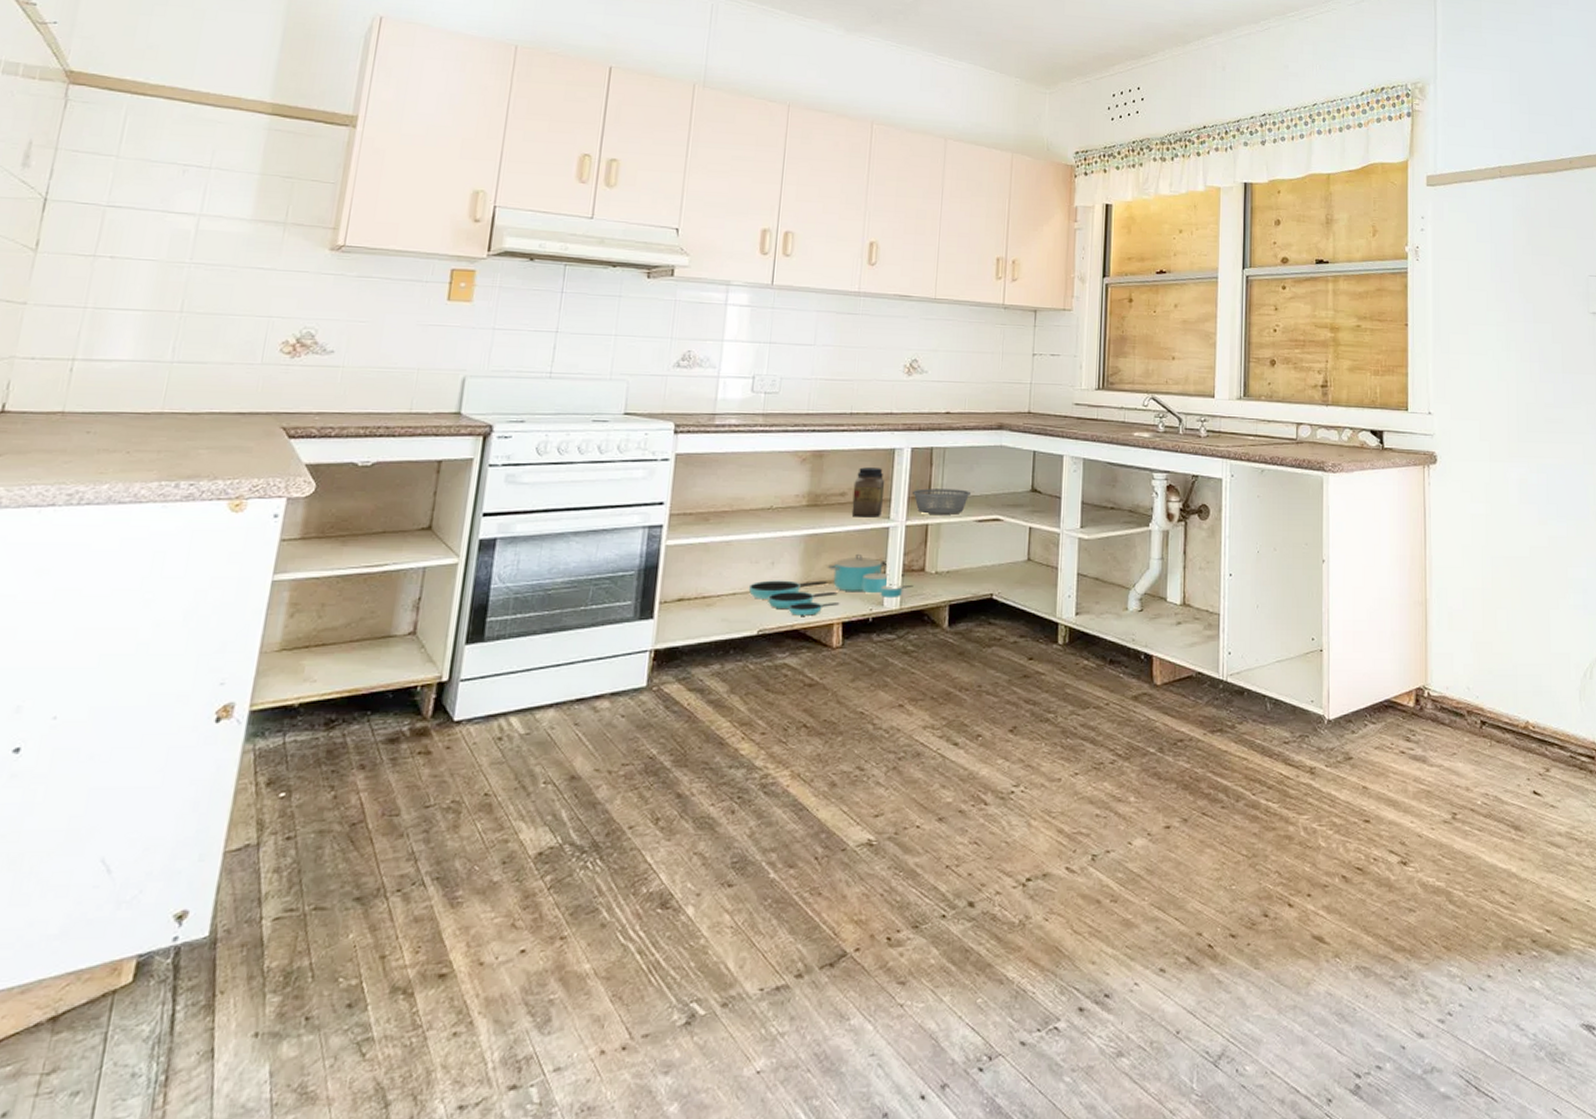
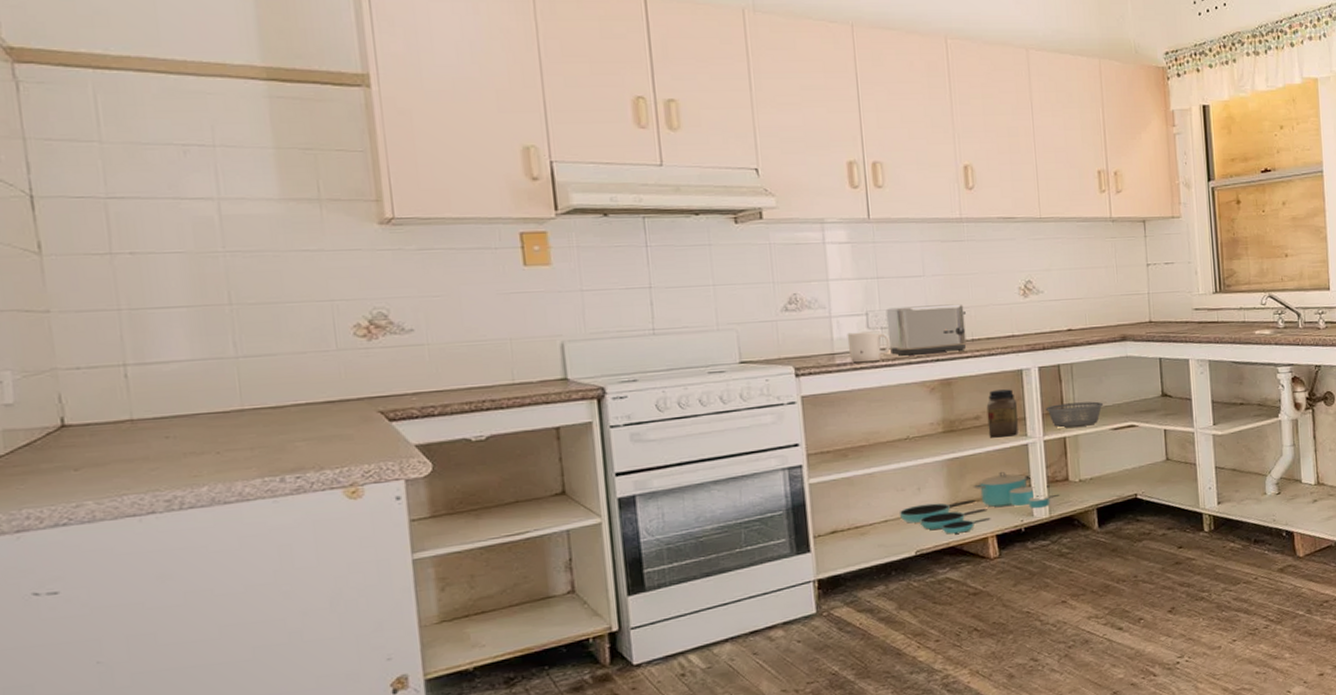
mug: none [729,394,772,426] -> present [847,331,892,363]
toaster: none [768,373,849,423] -> present [885,304,967,356]

